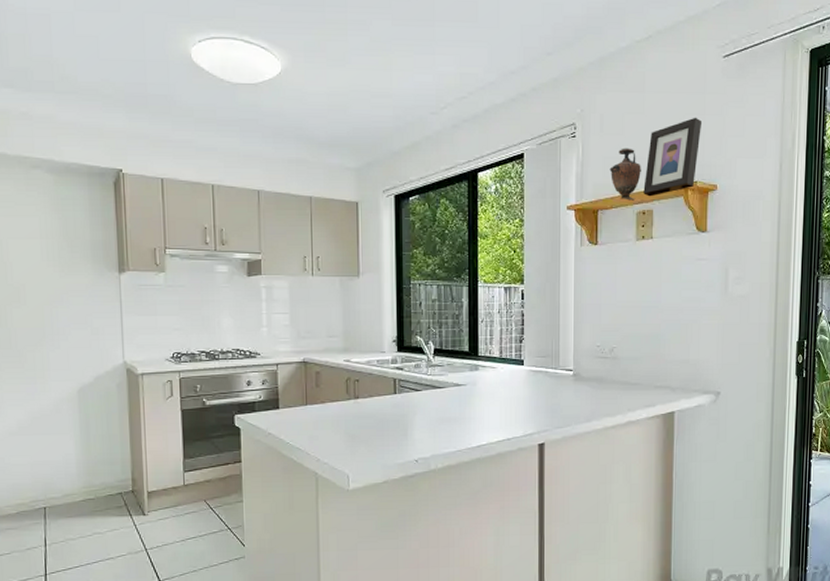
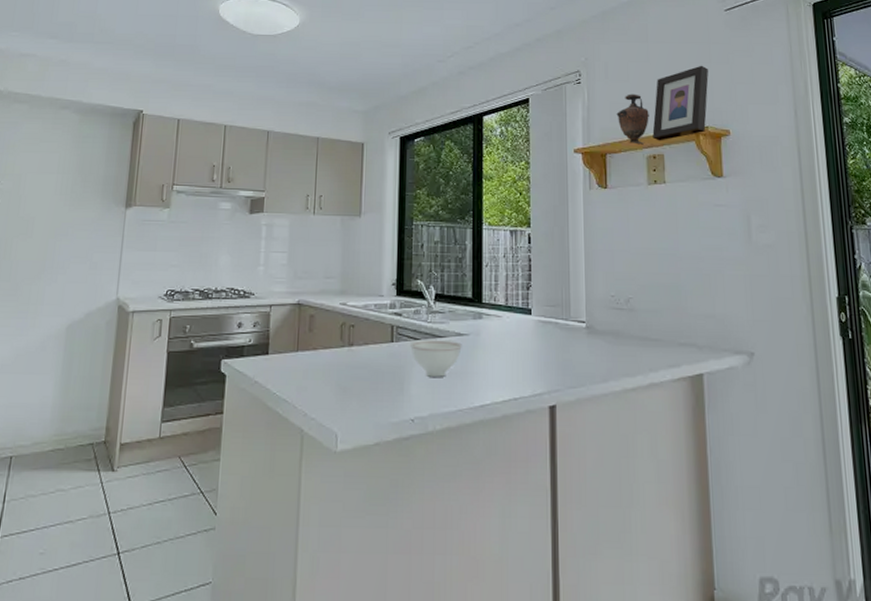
bowl: none [412,390,460,423] -> present [410,339,462,377]

